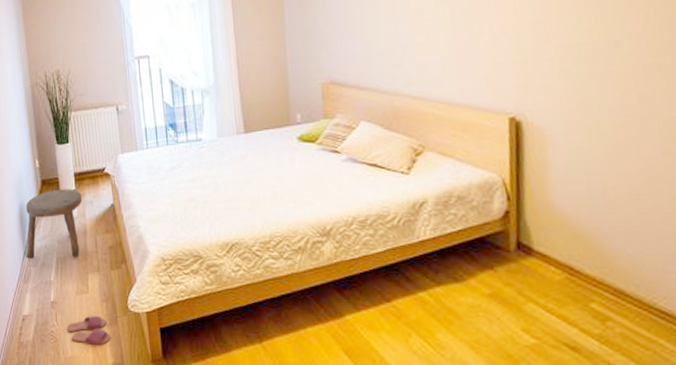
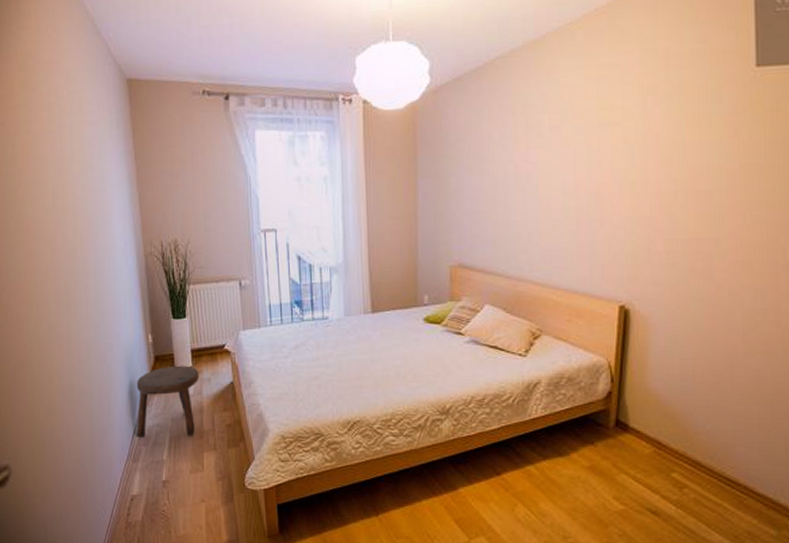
slippers: present [67,316,111,345] -> none [179,494,226,523]

